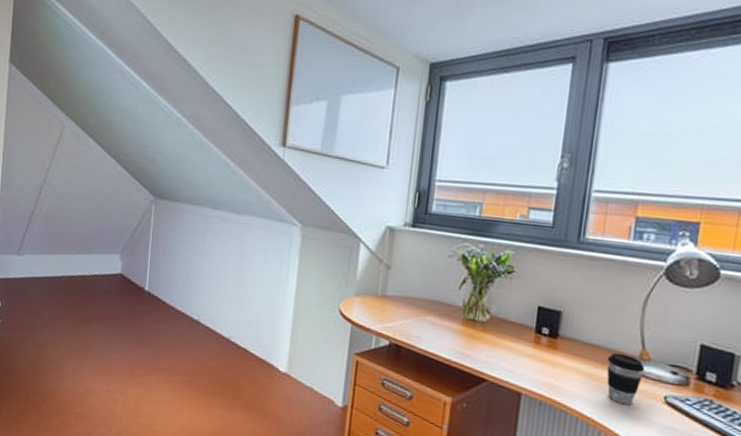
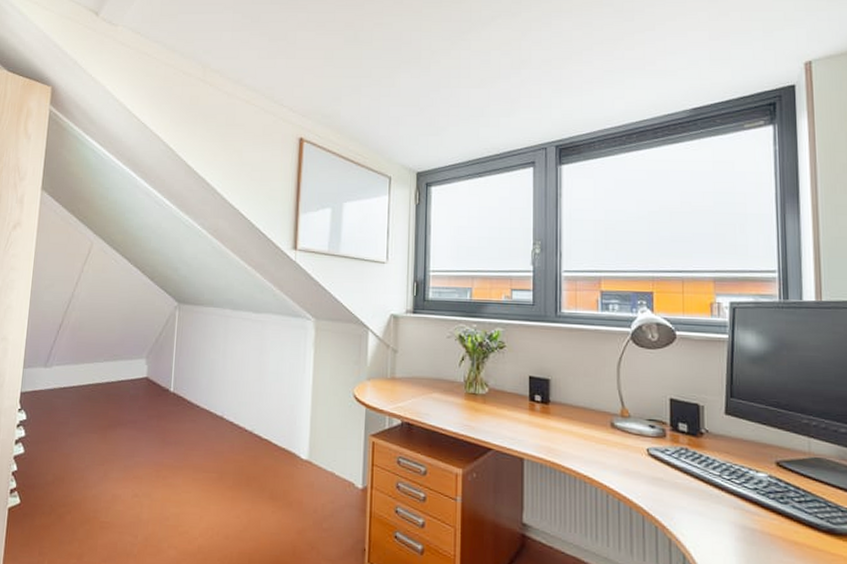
coffee cup: present [606,352,645,406] -> none [594,412,627,461]

